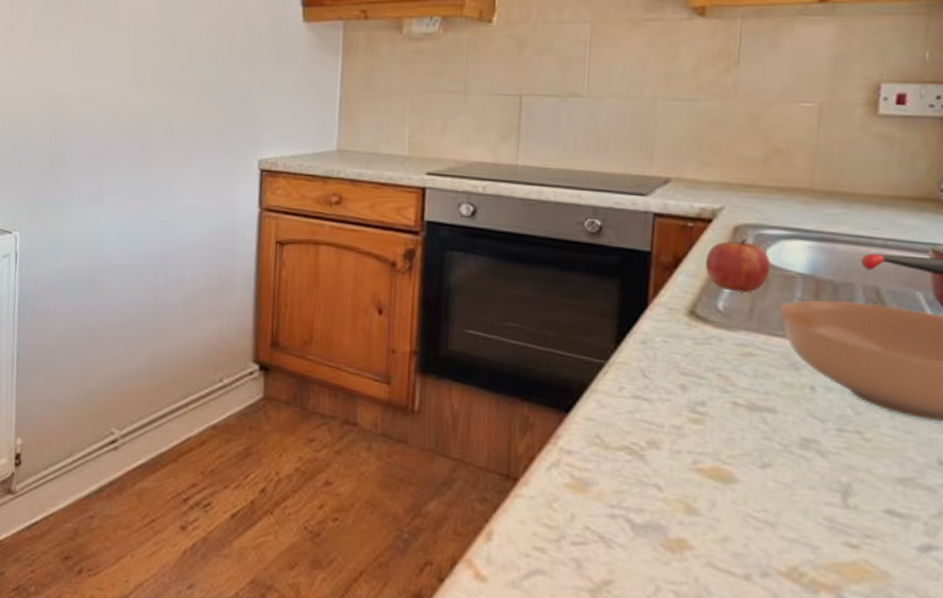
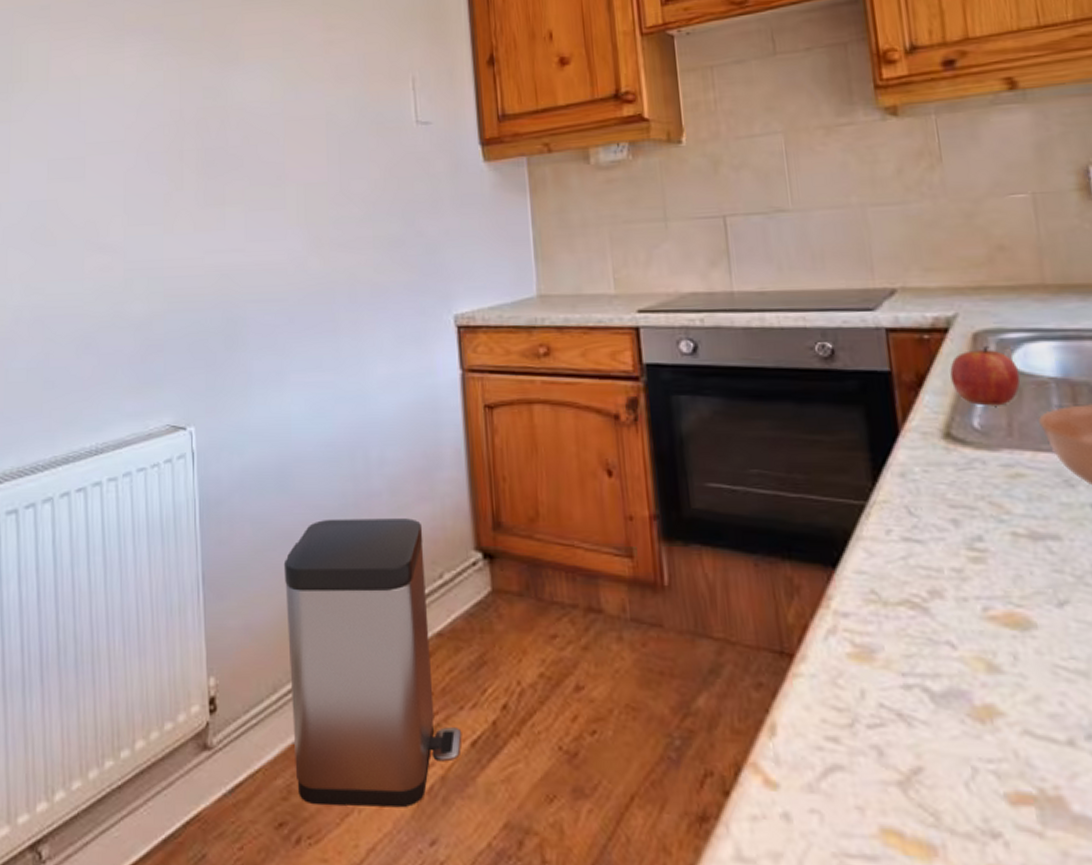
pedal bin: none [82,322,225,557] -> present [283,518,463,808]

